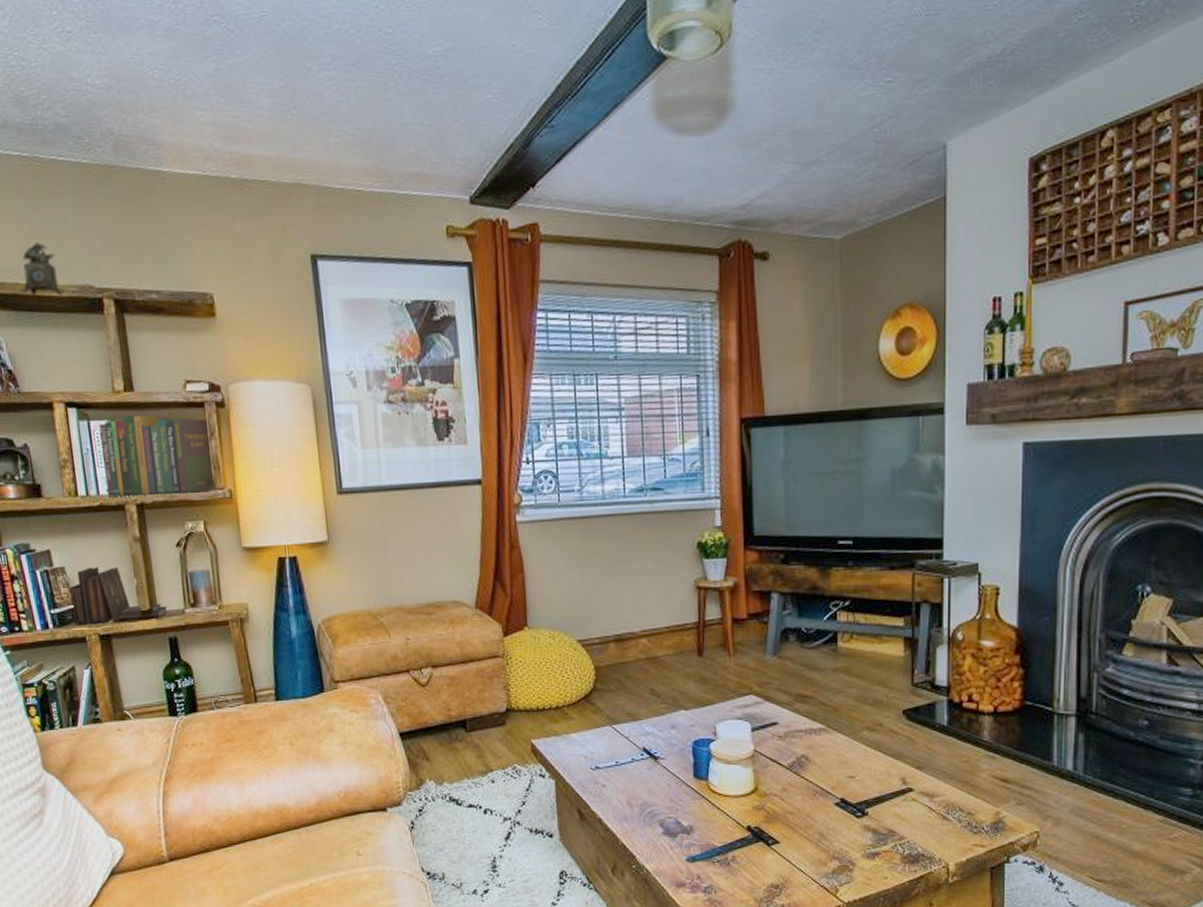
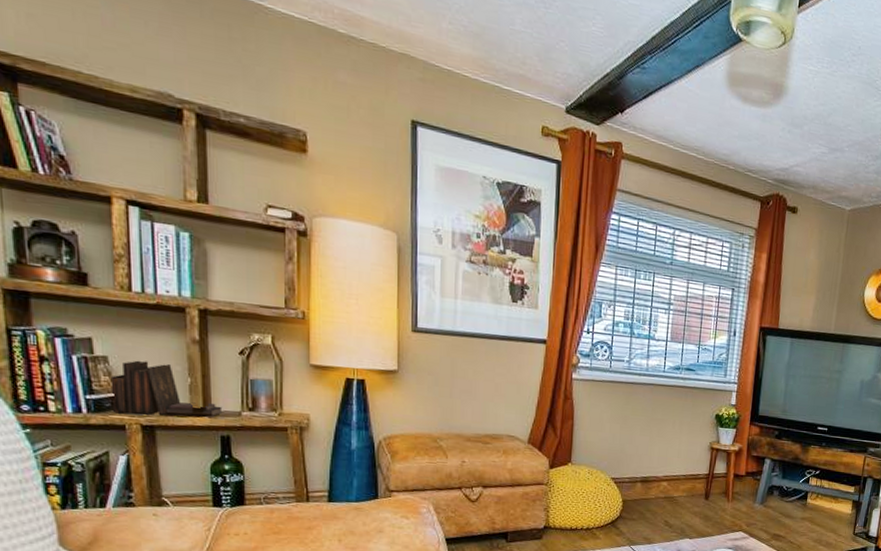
clock: present [19,242,64,296] -> none [83,37,137,96]
books: present [99,415,217,496] -> none [165,225,289,310]

